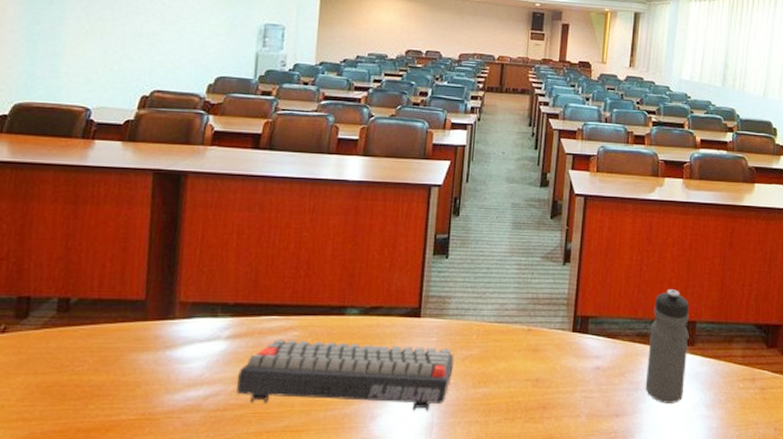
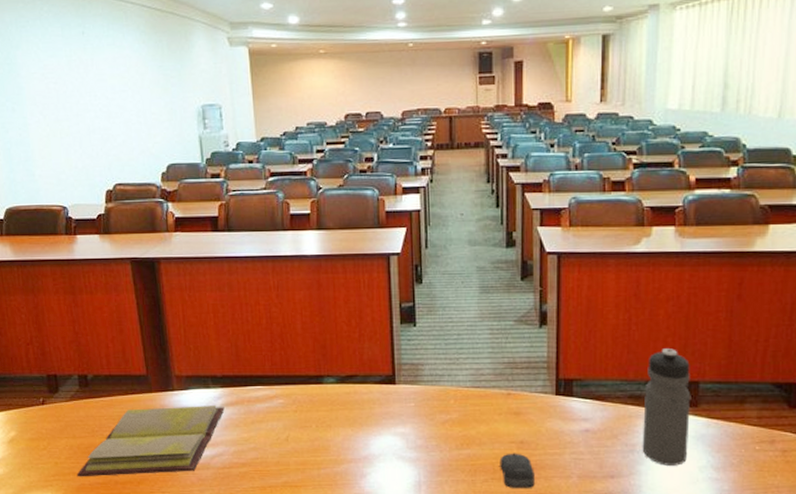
diary: none [27,337,231,424] -> present [76,406,225,477]
keyboard: present [236,339,454,411] -> none [236,407,434,470]
computer mouse: none [514,391,546,429] -> present [500,453,535,488]

